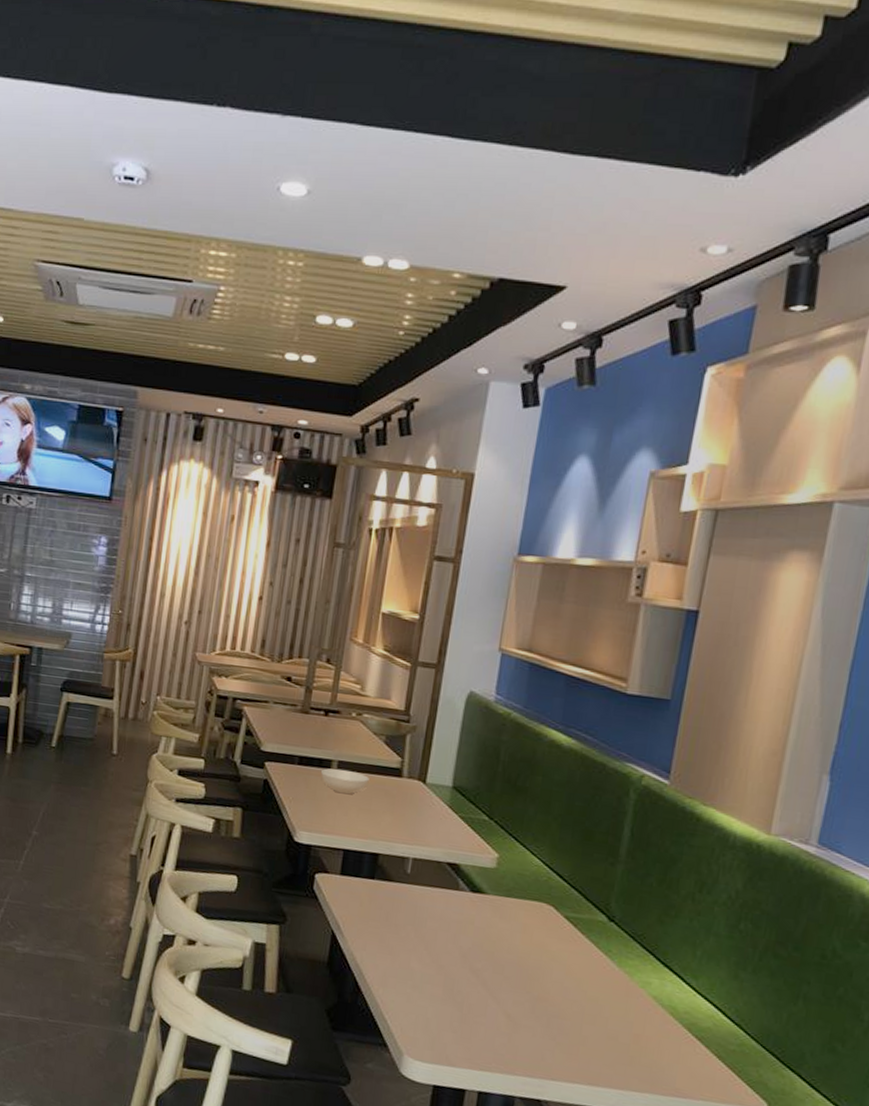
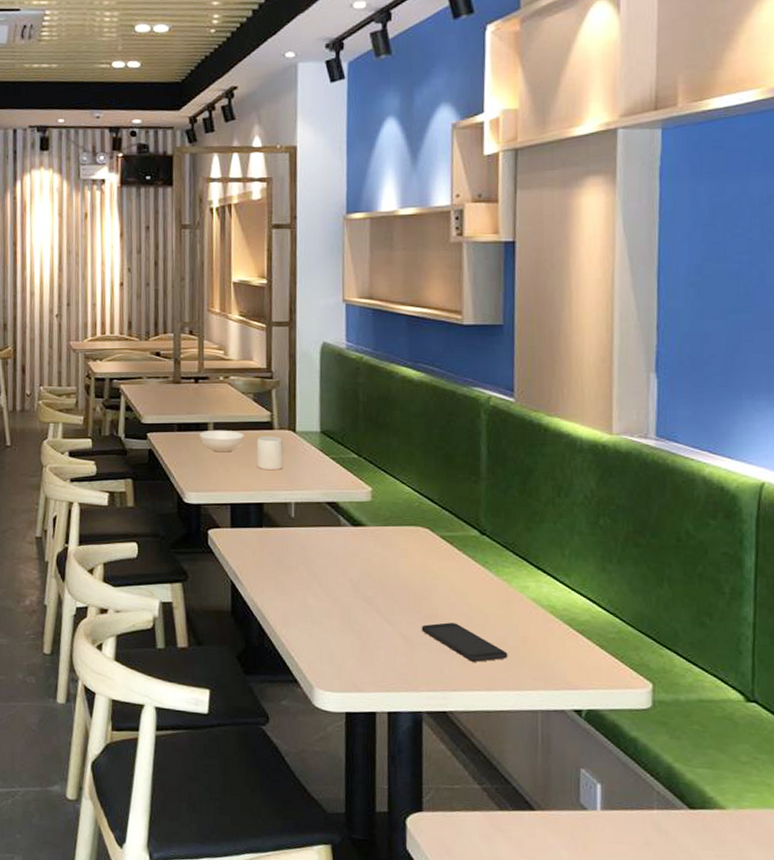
mug: none [378,782,410,822] -> present [256,436,284,471]
mobile phone: none [528,1006,617,1055] -> present [421,622,508,662]

